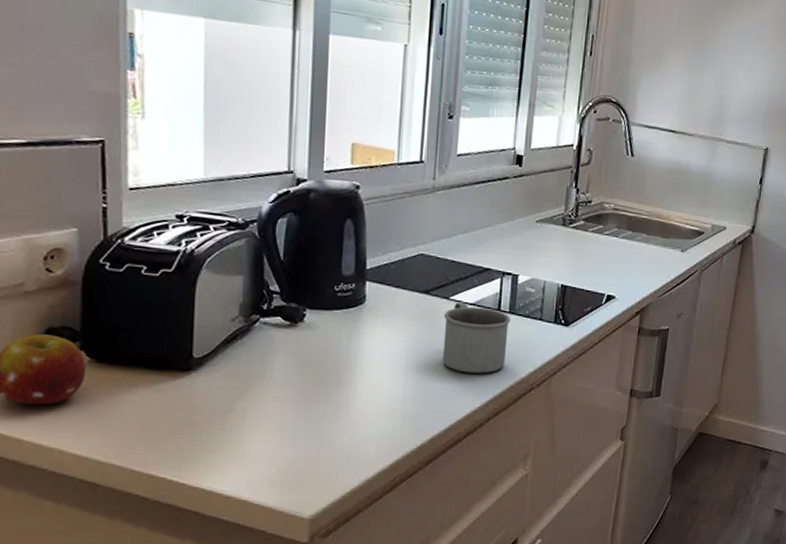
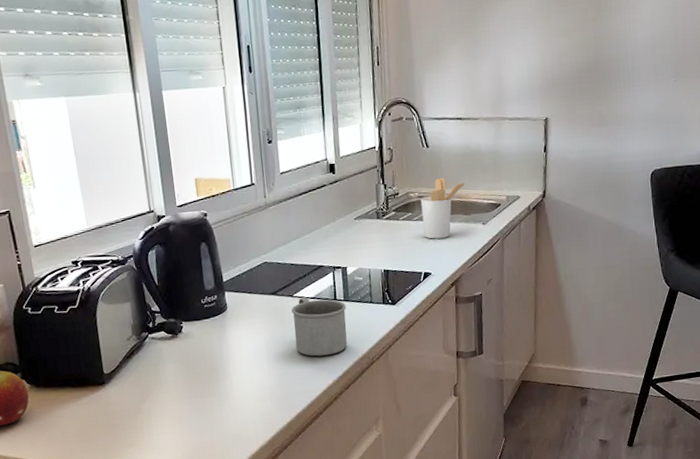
utensil holder: none [613,191,671,260] -> present [420,177,467,239]

